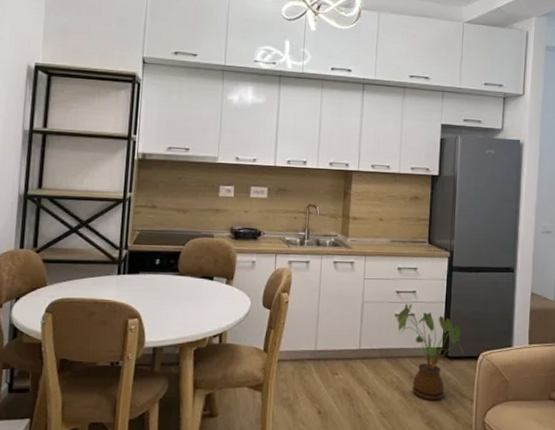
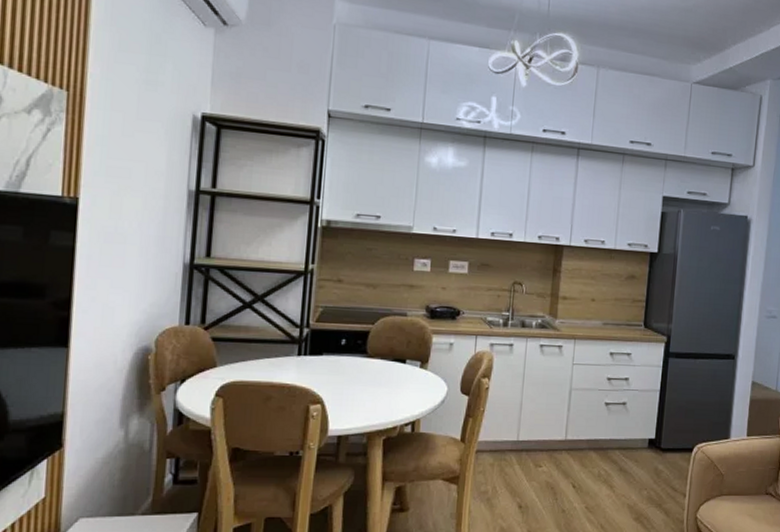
house plant: present [397,303,464,400] -> none [607,391,678,495]

